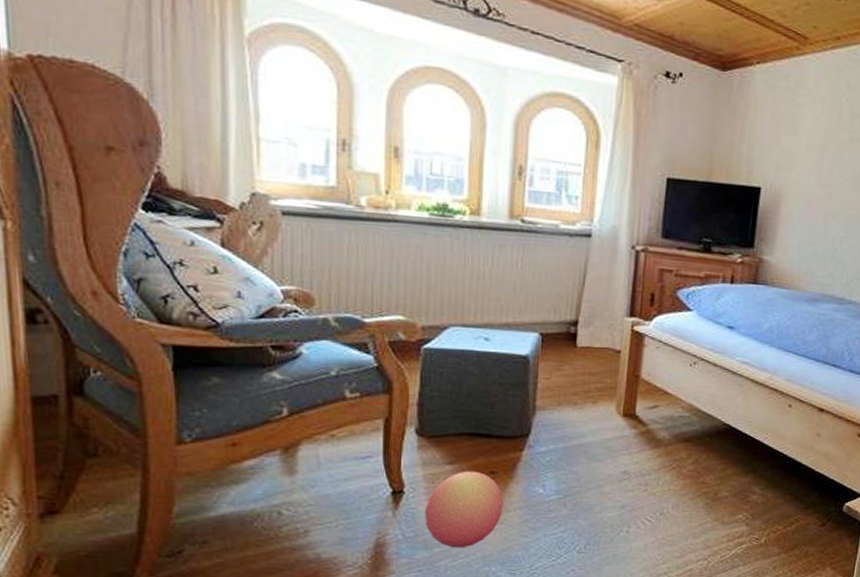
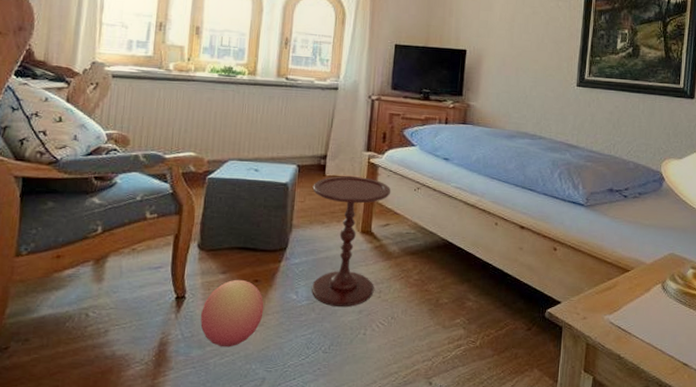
side table: none [560,347,661,502] -> present [312,176,391,308]

